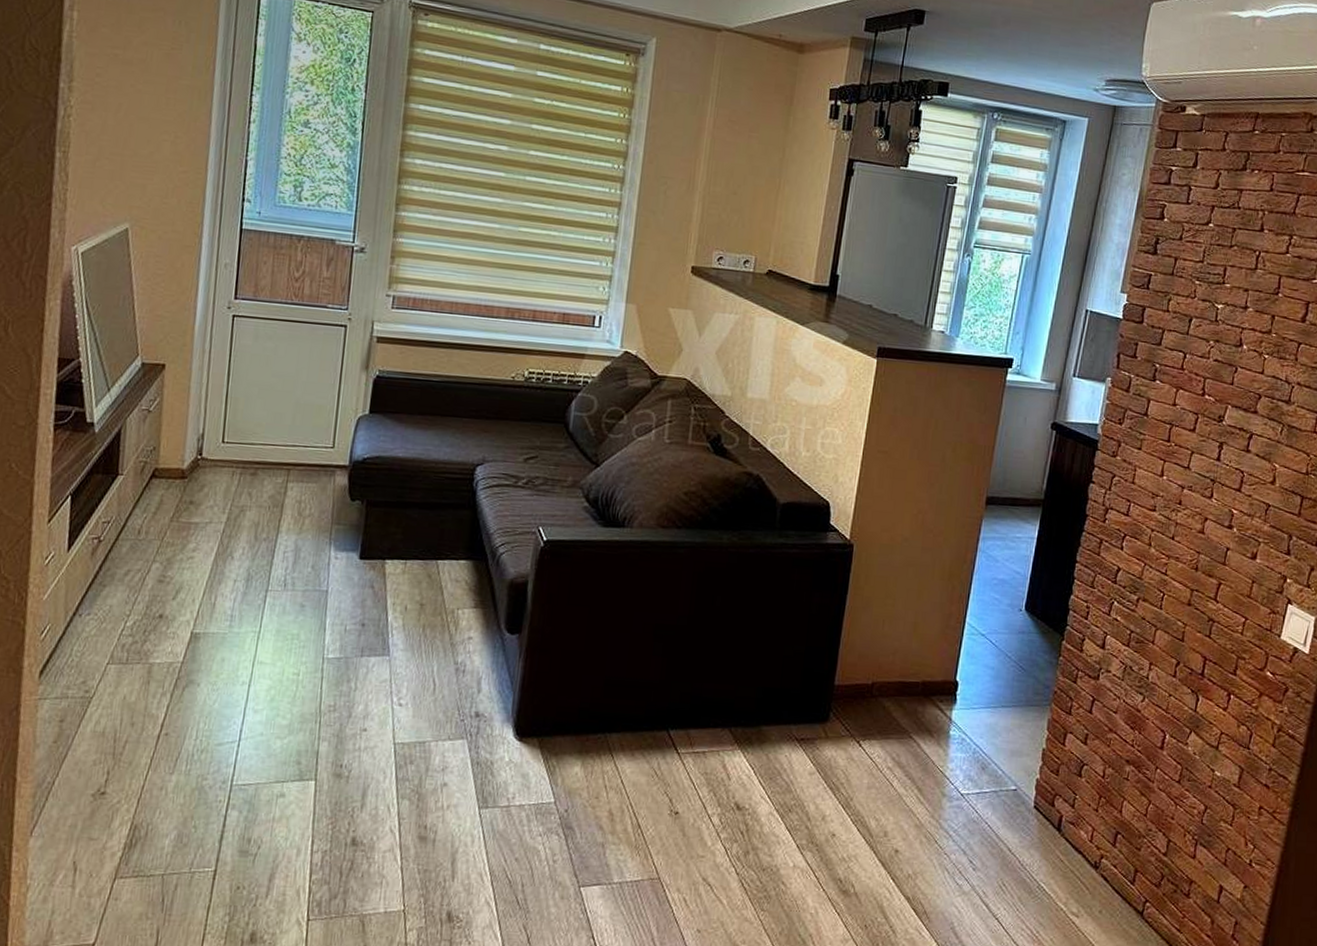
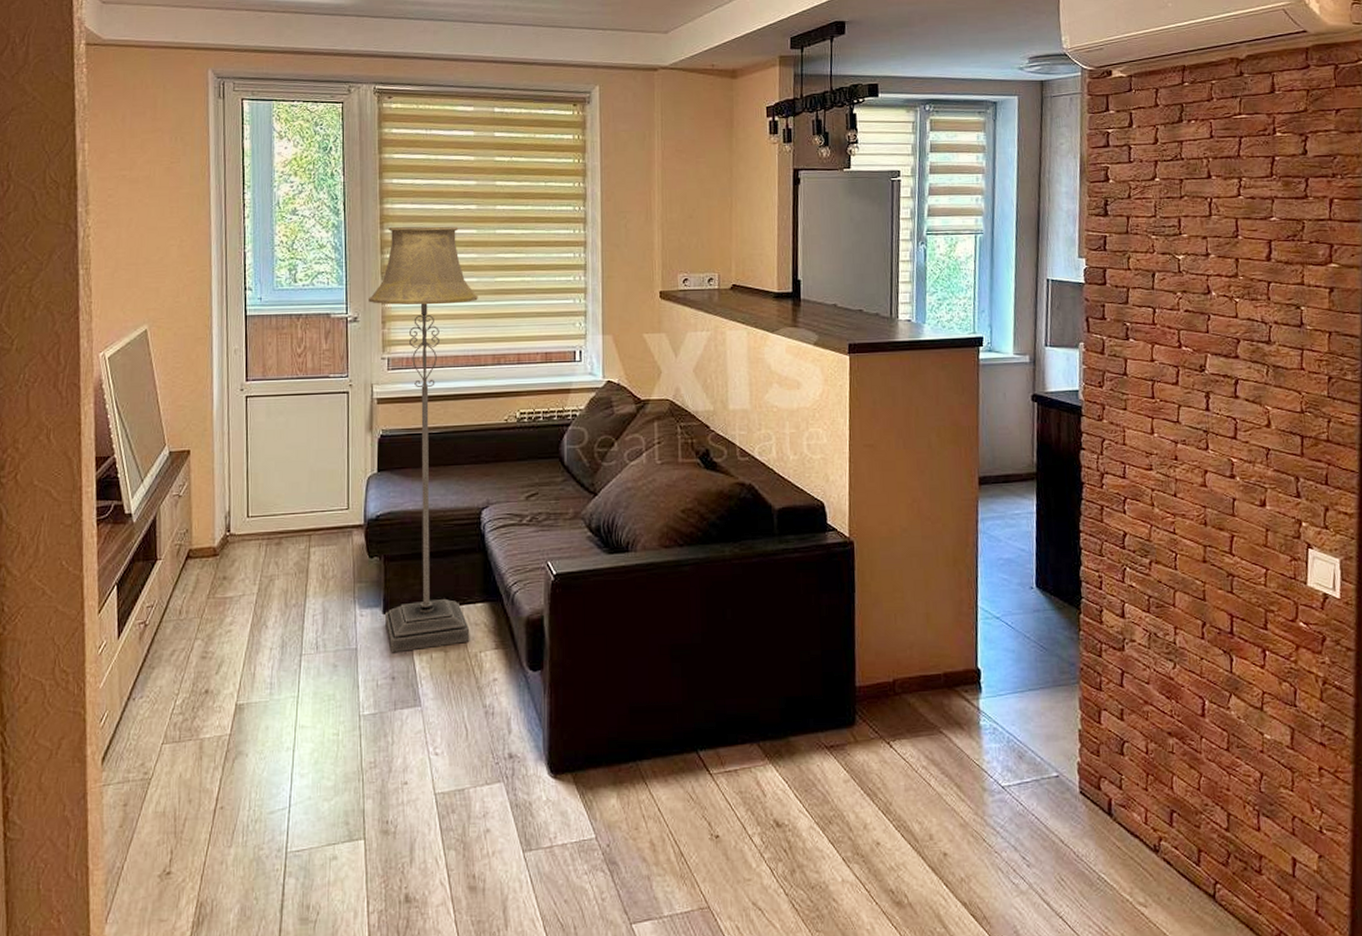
floor lamp: none [360,155,499,600] -> present [369,226,478,653]

